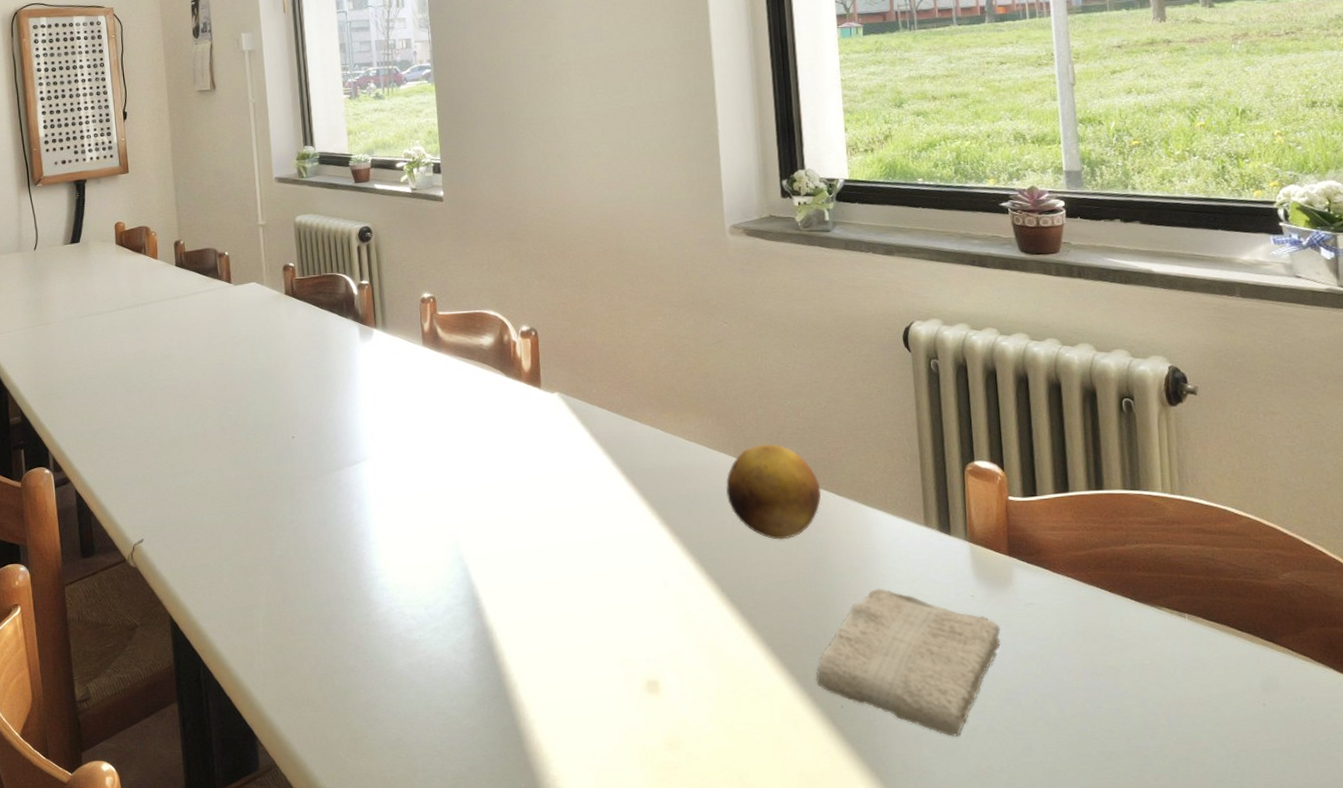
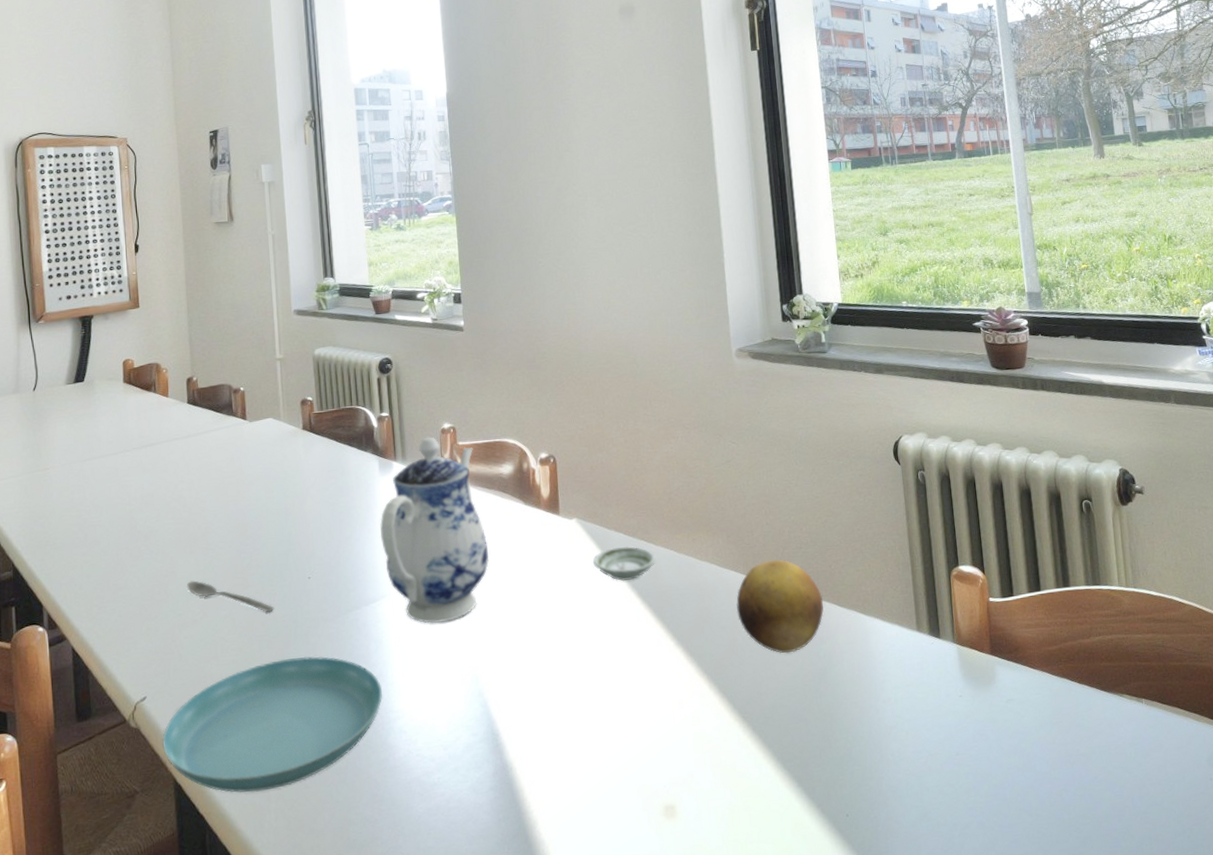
saucer: none [159,511,365,635] -> present [162,656,383,793]
spoon: none [178,434,261,468] -> present [186,580,274,613]
teapot: none [360,305,469,487] -> present [379,436,489,623]
saucer: none [575,422,641,458] -> present [592,546,656,582]
washcloth: present [816,588,1001,737] -> none [823,694,987,836]

